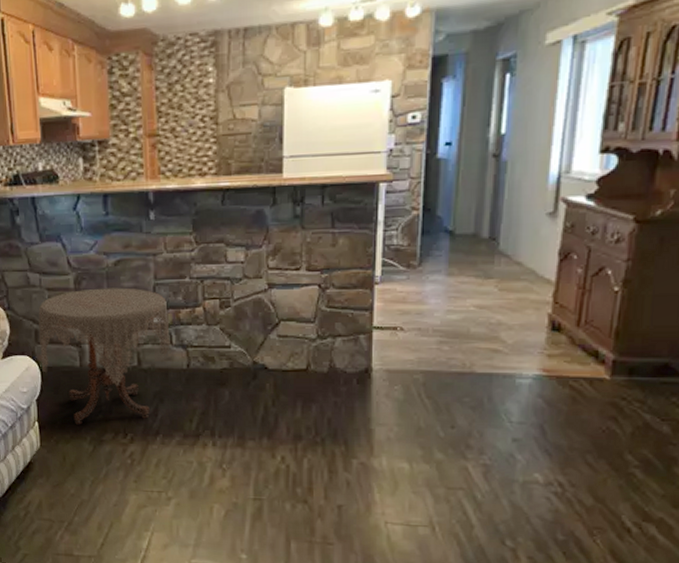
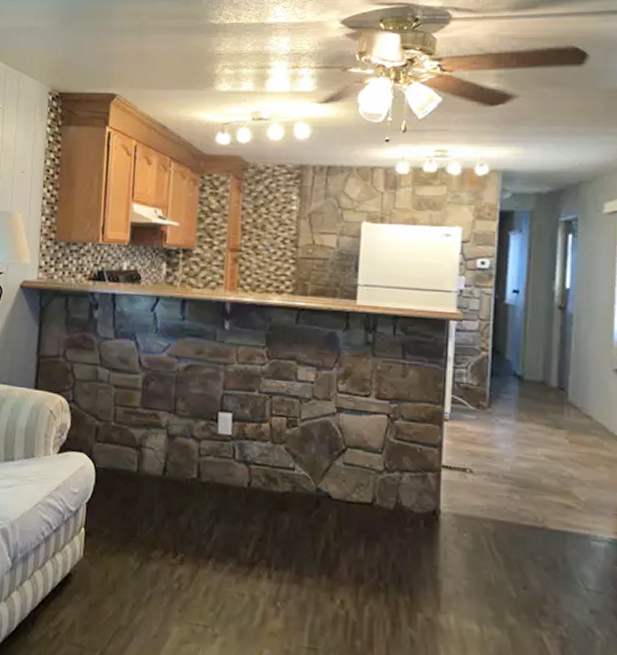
side table: present [38,287,171,425] -> none [97,391,234,539]

